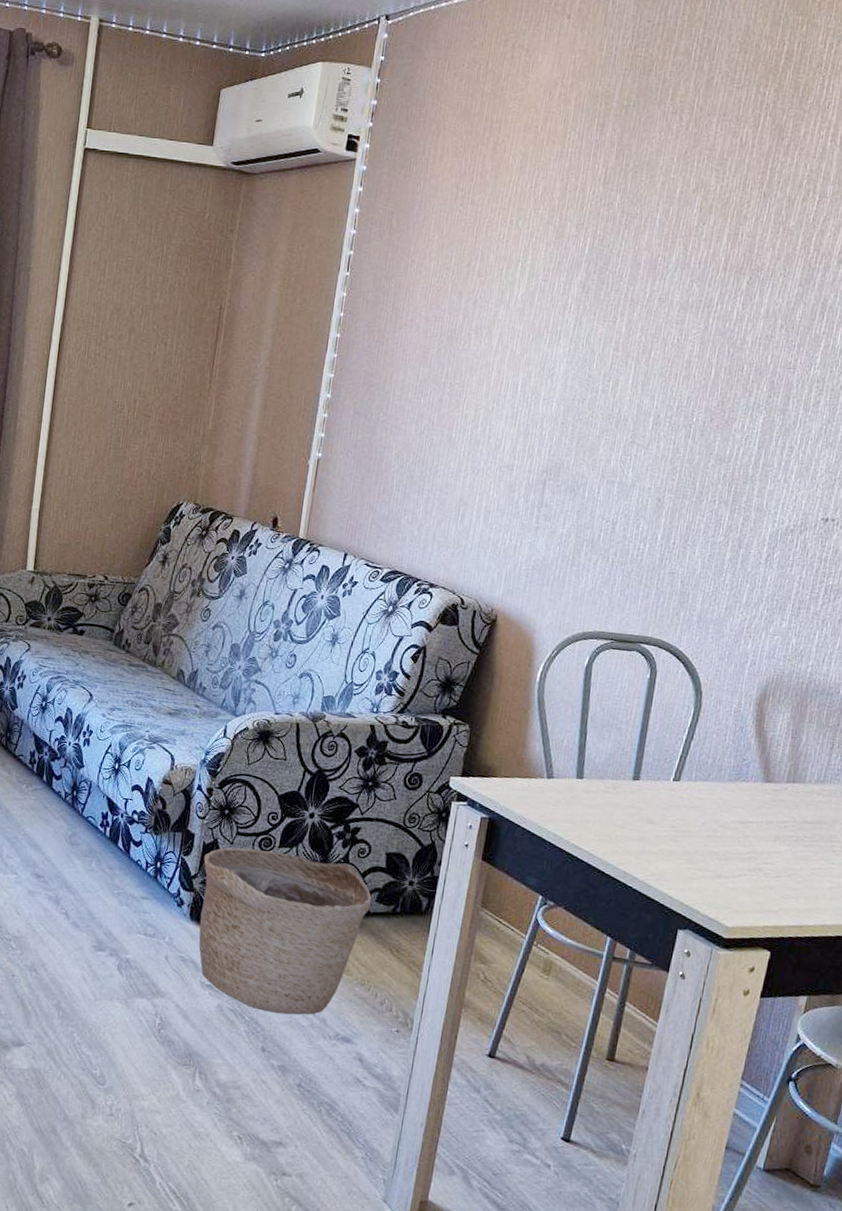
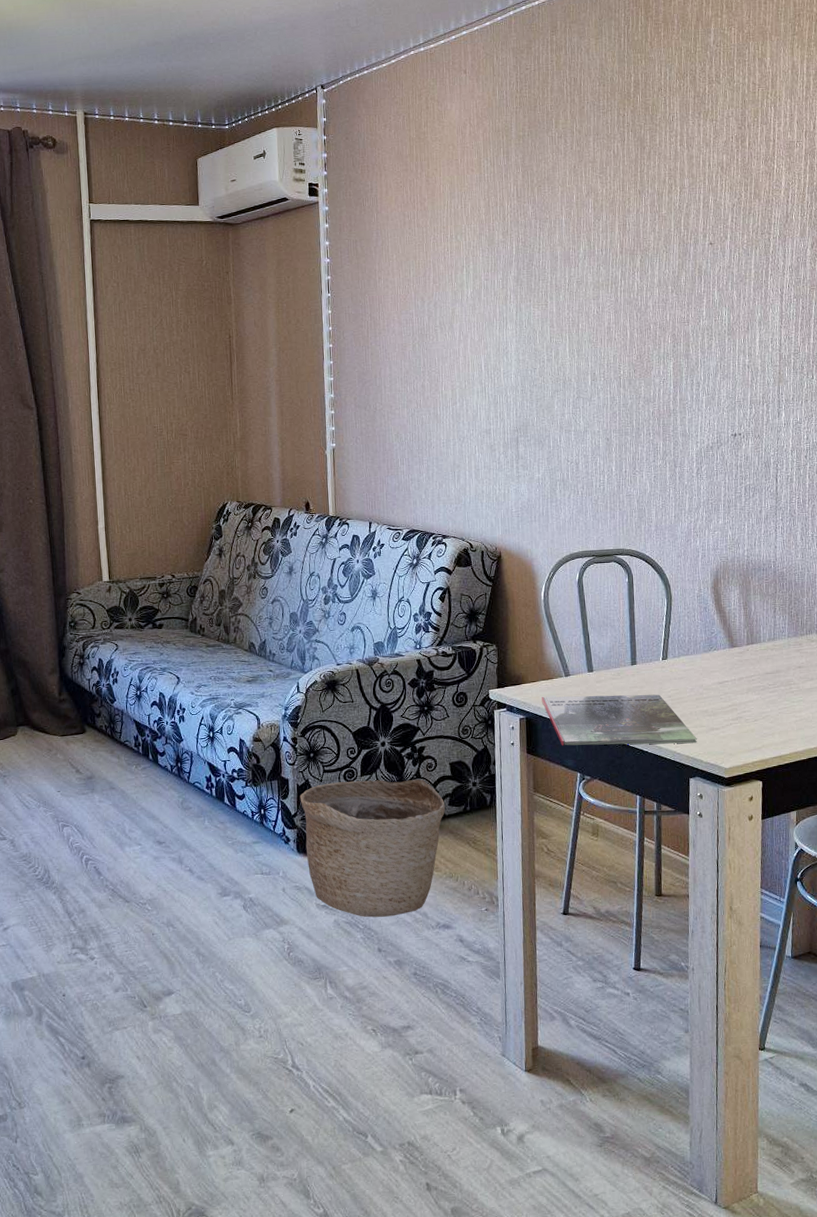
magazine: none [511,797,698,889] -> present [541,694,697,746]

